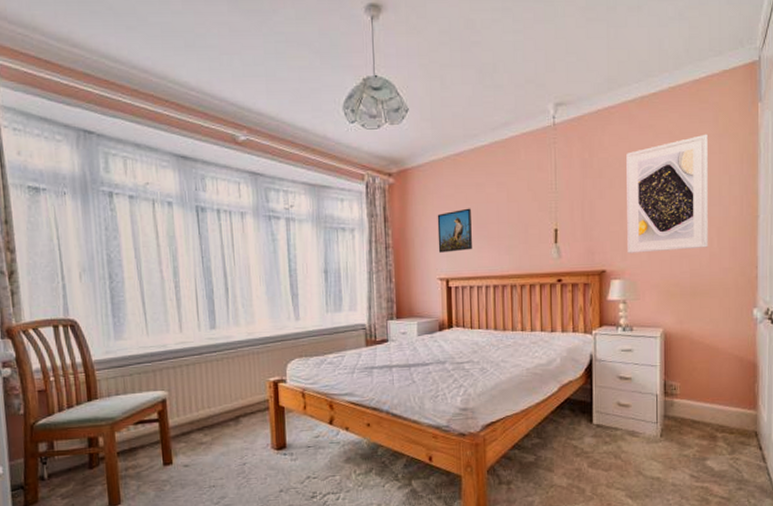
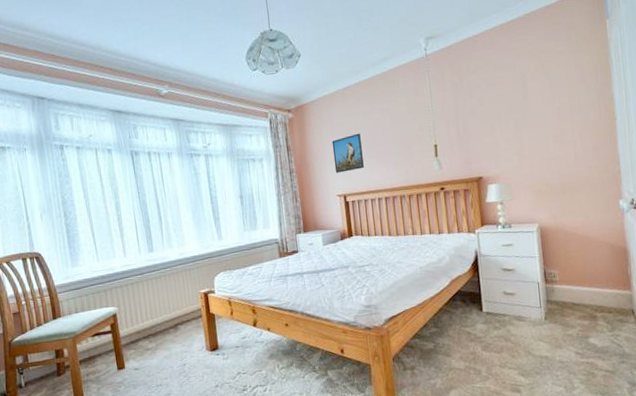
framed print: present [626,134,708,253] -> none [492,51,572,160]

